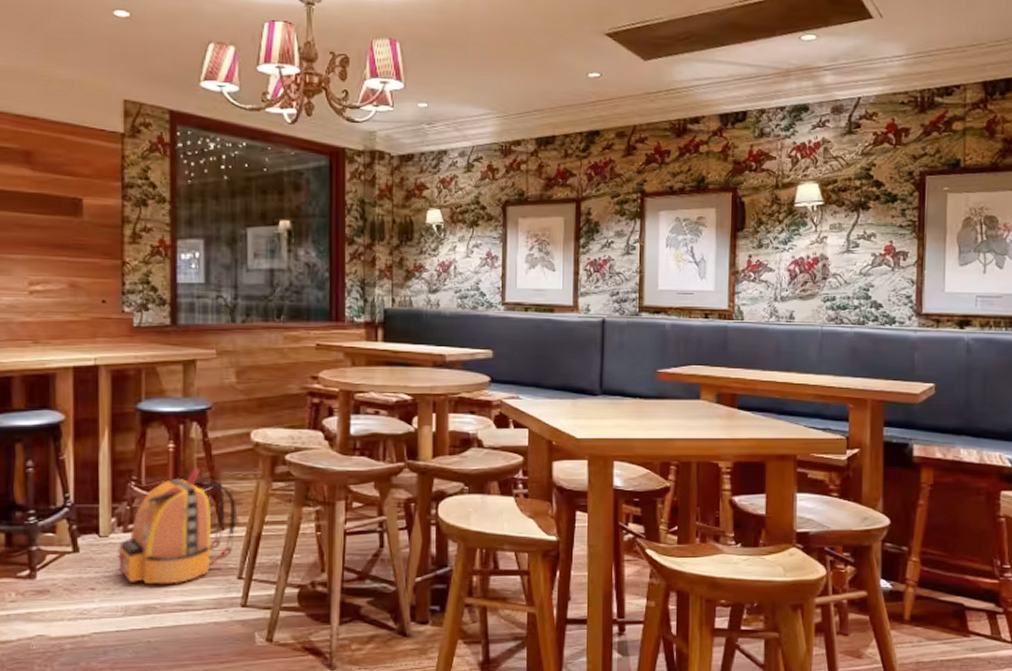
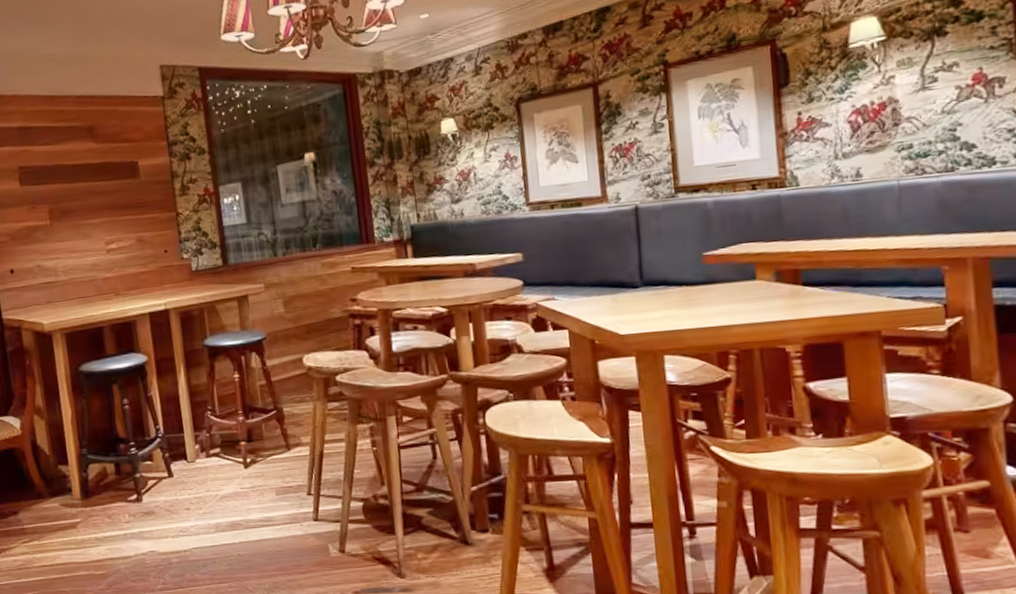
backpack: present [116,468,238,585] -> none [203,394,301,504]

